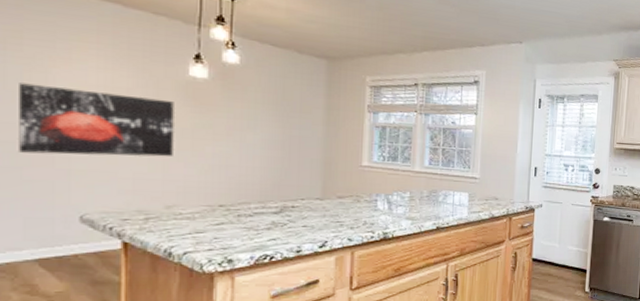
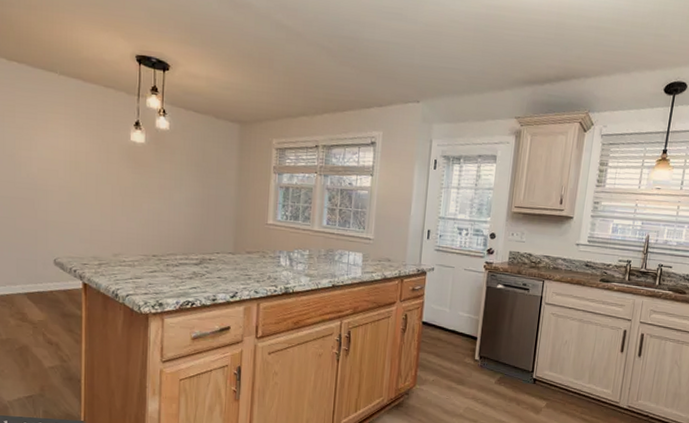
wall art: present [19,83,174,157] -> none [13,148,120,212]

